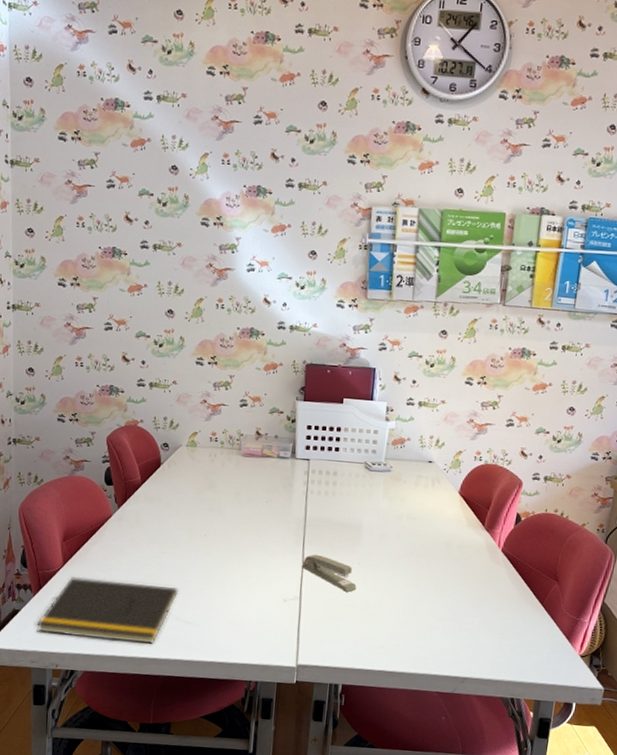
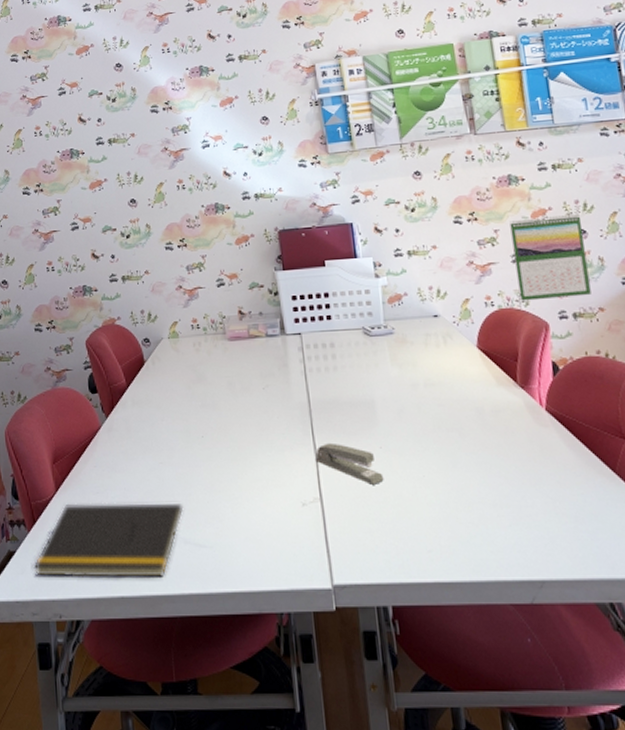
calendar: none [505,390,574,464] -> present [509,214,591,301]

